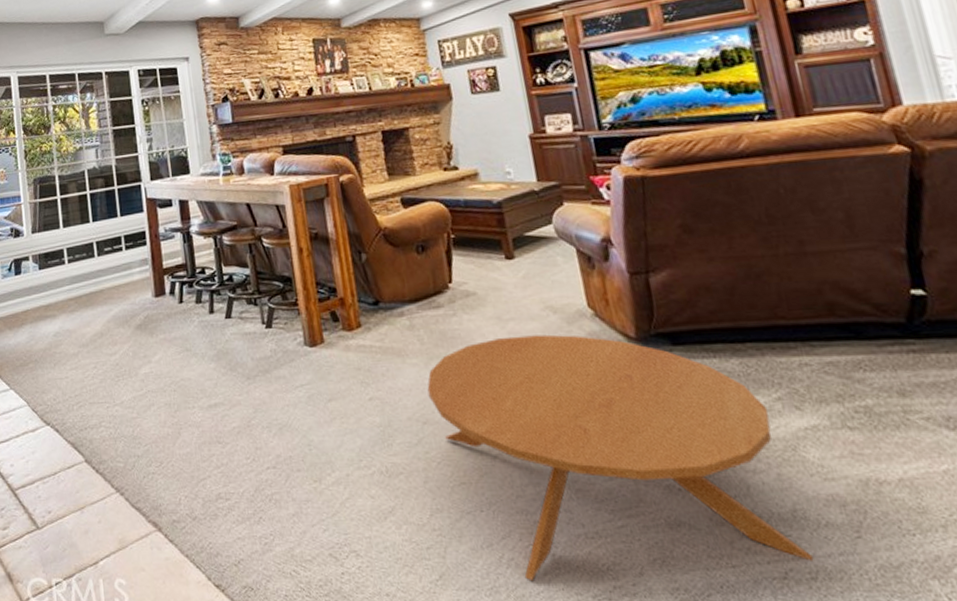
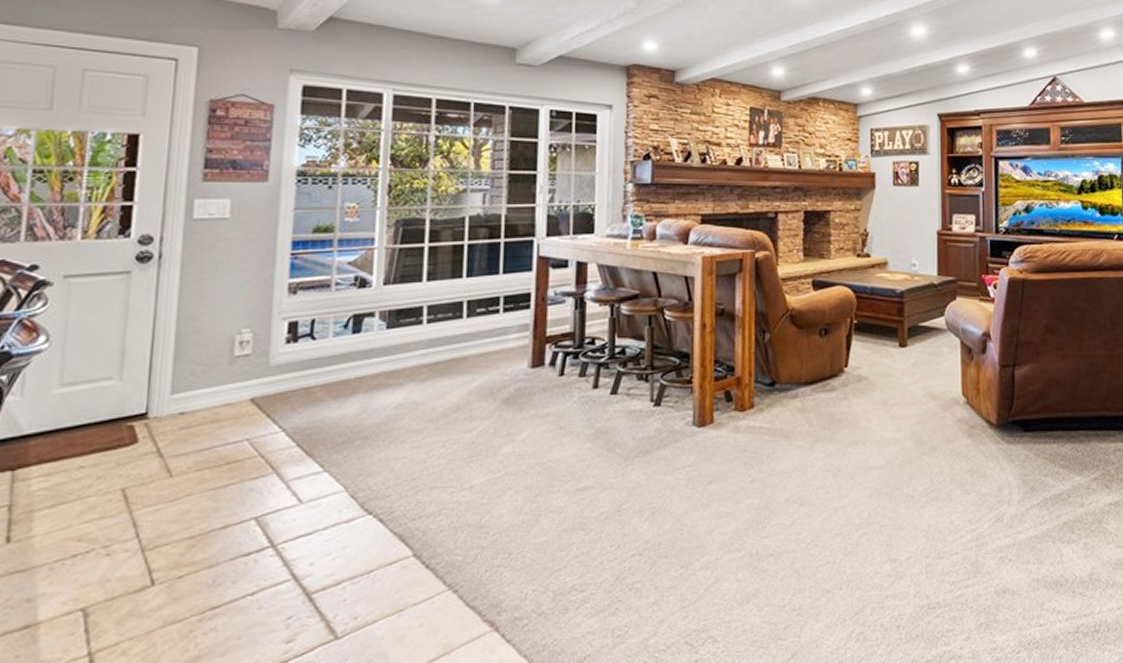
coffee table: present [427,334,814,580] -> none [808,419,1099,652]

